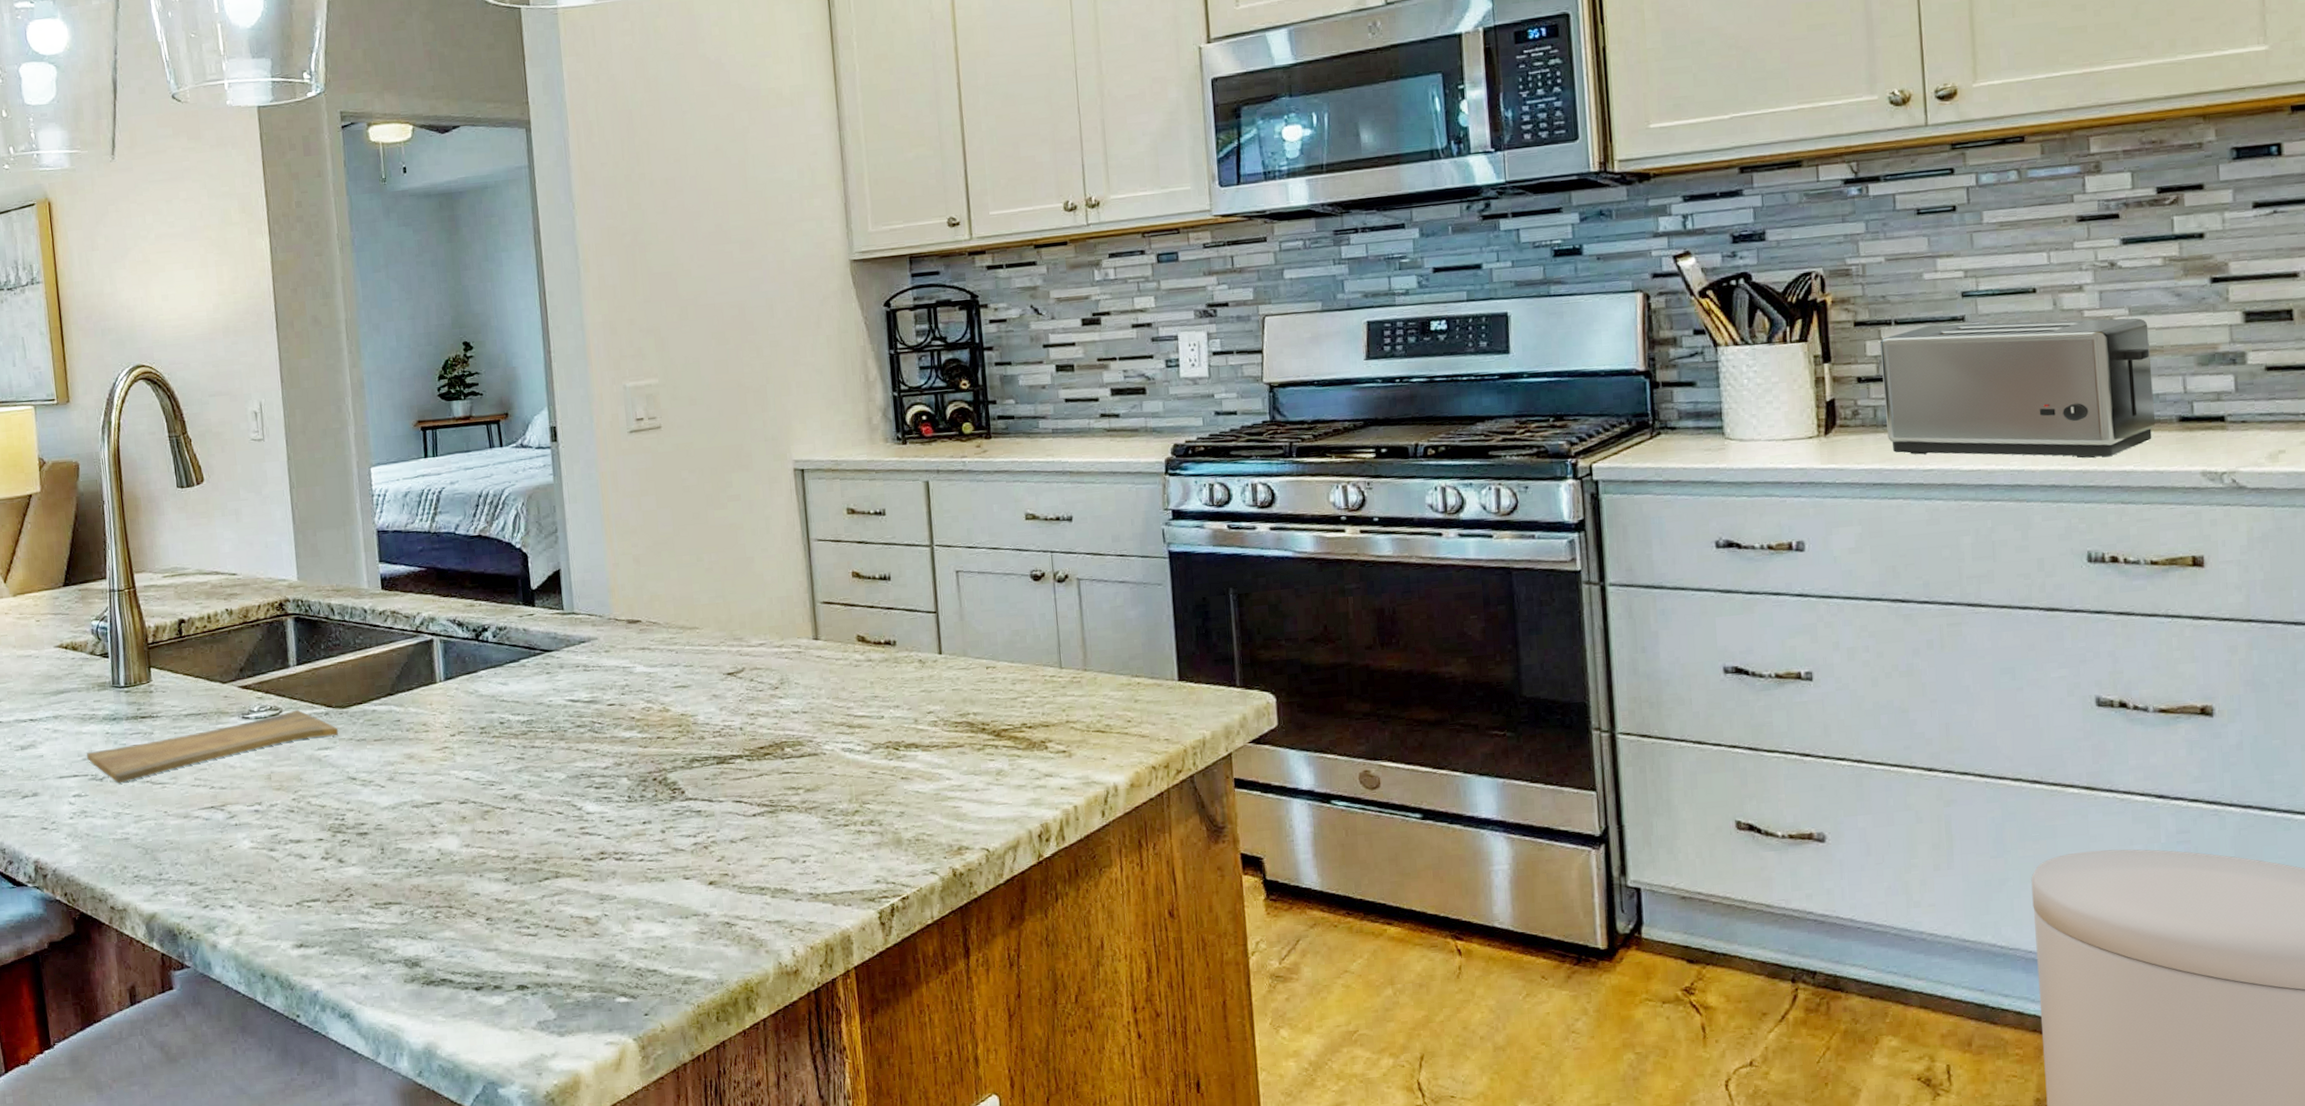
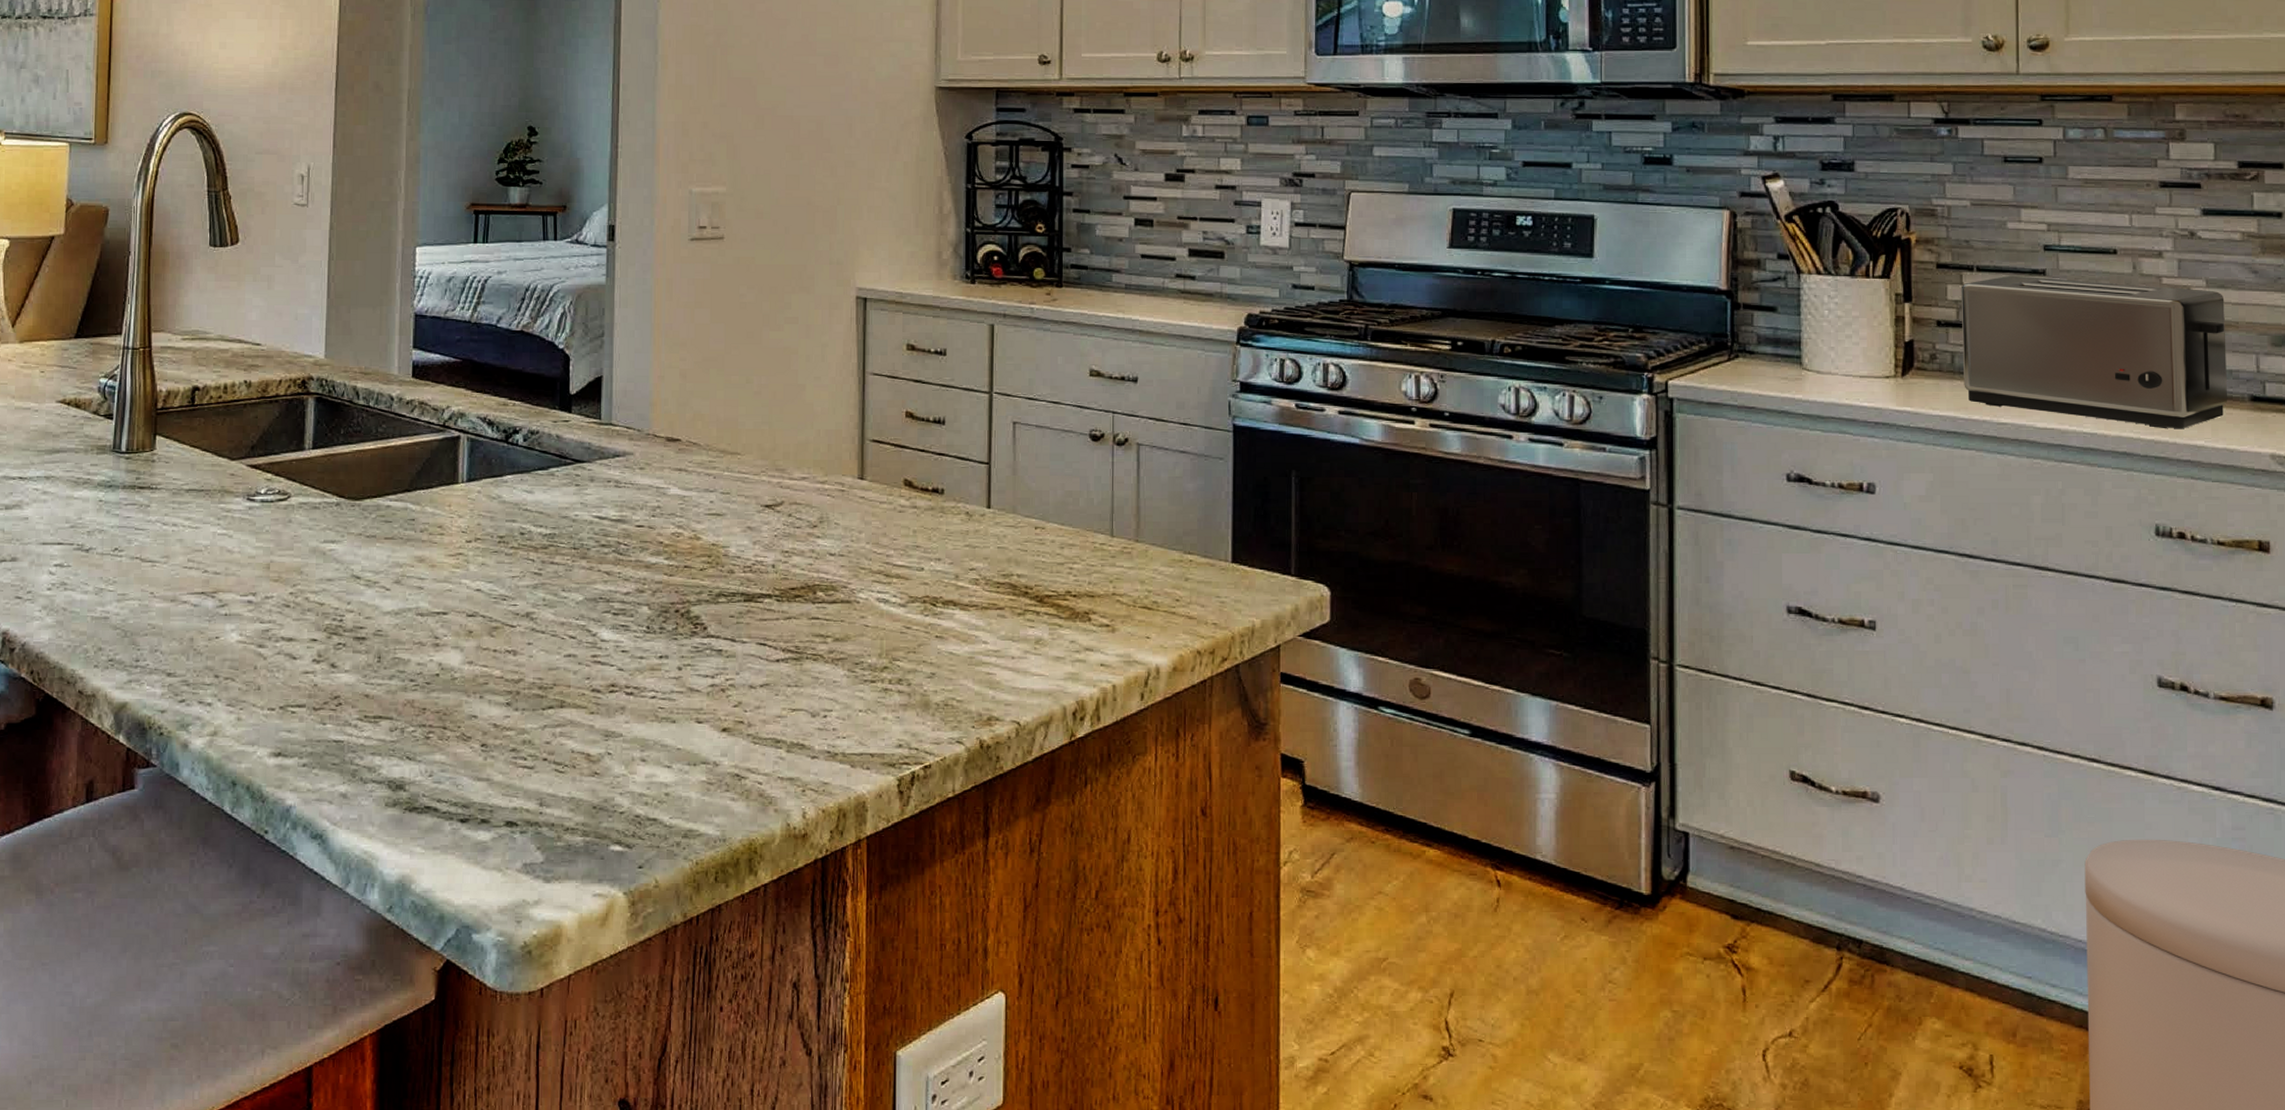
cutting board: present [86,709,339,783] -> none [74,496,348,556]

